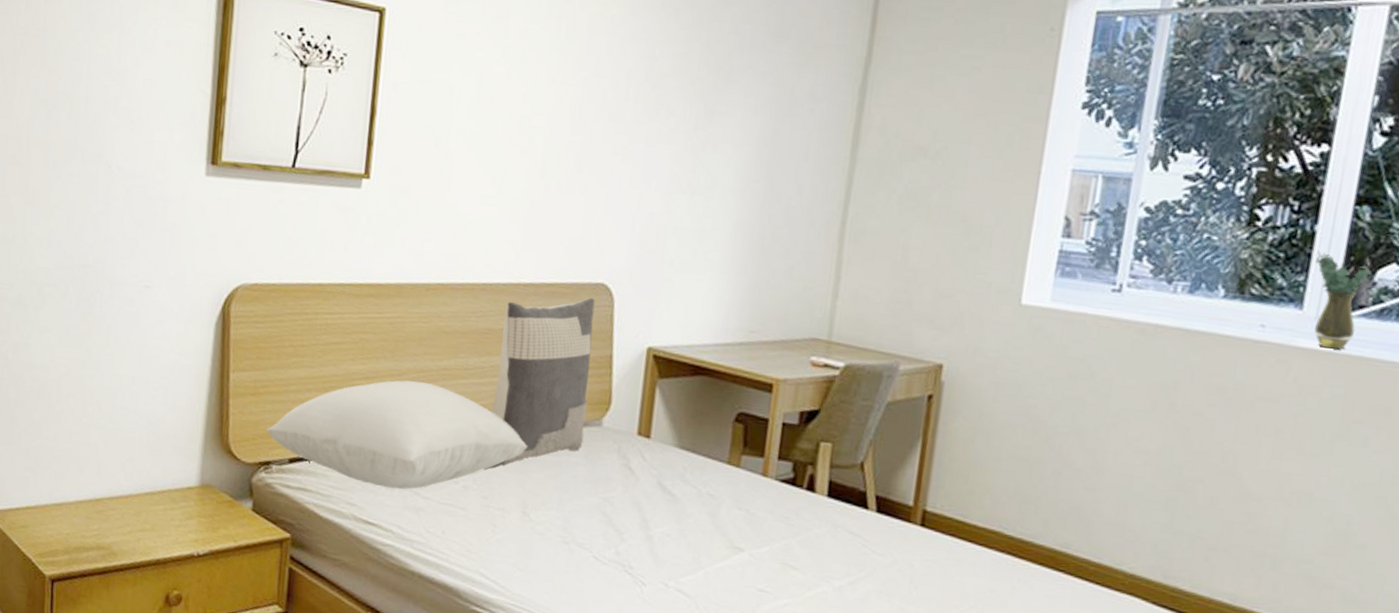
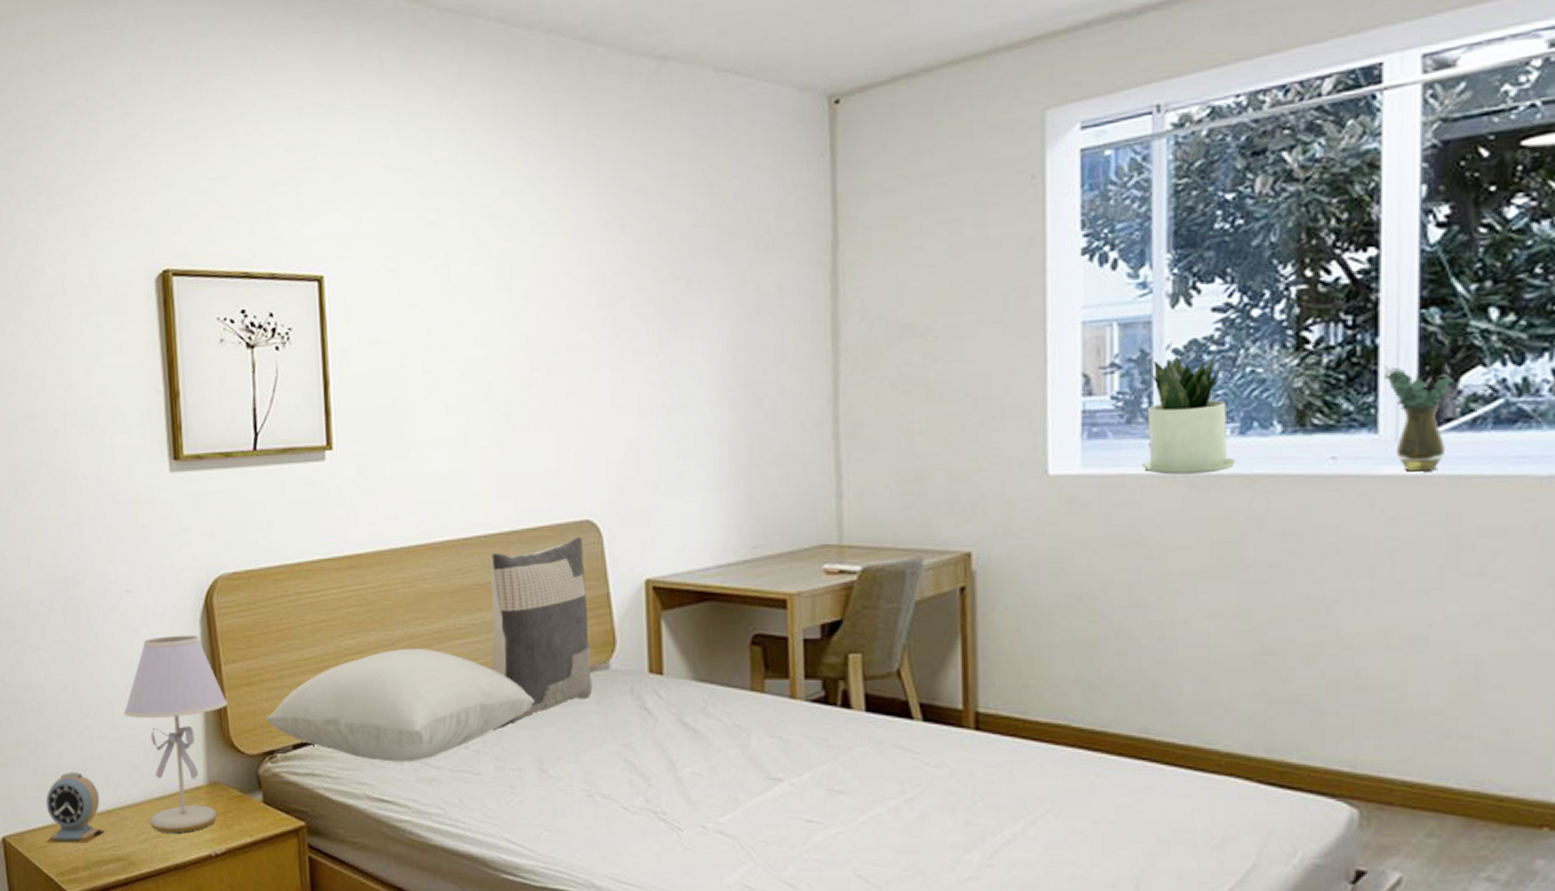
alarm clock: none [28,456,89,529] -> present [45,772,104,844]
table lamp: none [125,336,232,530] -> present [123,635,228,833]
planter: none [1102,213,1187,324] -> present [1142,355,1237,475]

